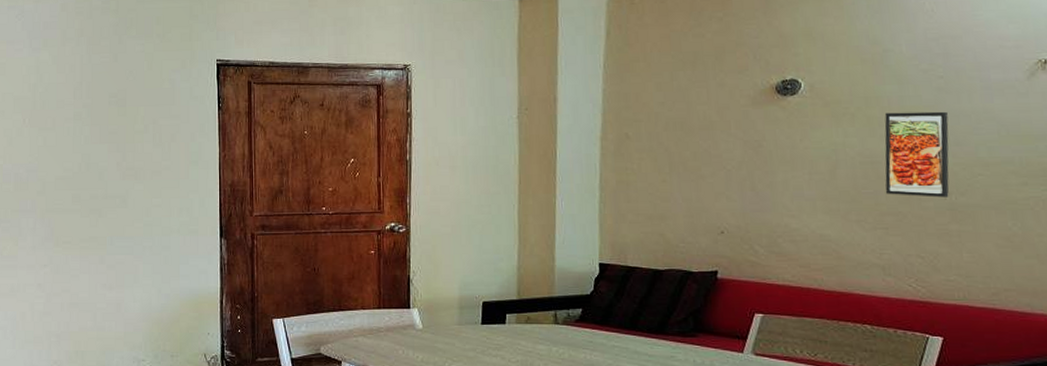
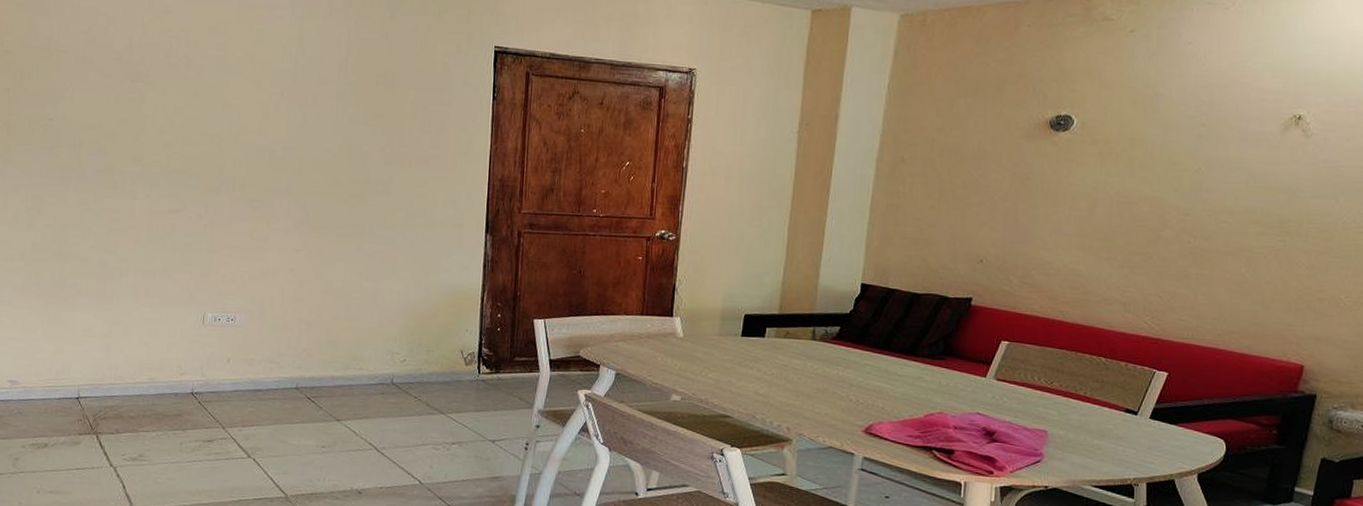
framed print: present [884,111,950,198] -> none [1136,155,1204,241]

